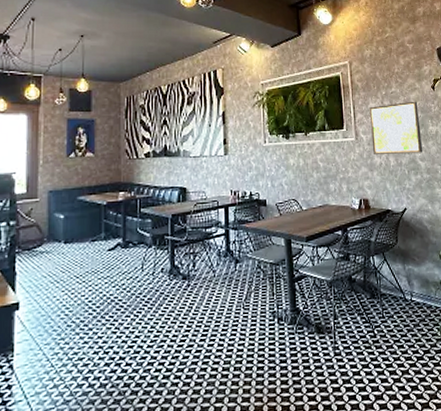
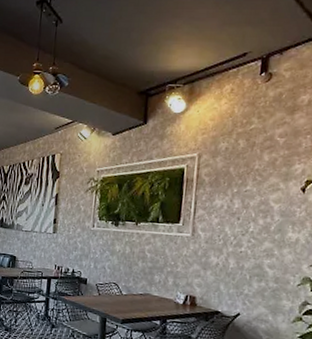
wall art: present [369,101,423,154] -> none [210,202,278,260]

